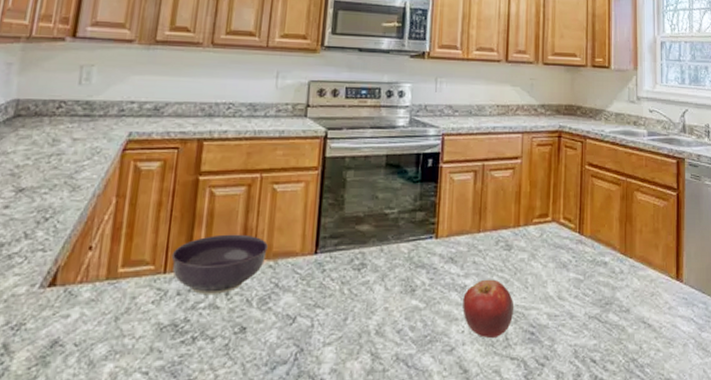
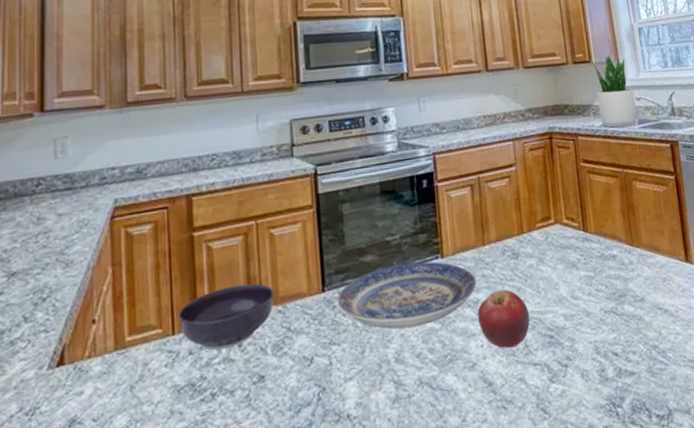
plate: none [328,239,466,302] -> present [337,261,476,329]
planter: none [611,63,648,136] -> present [592,55,637,128]

